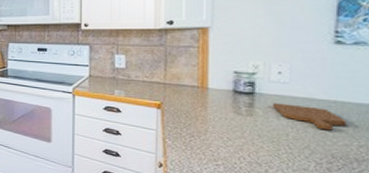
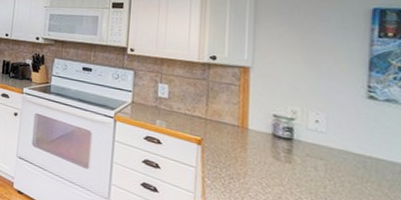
cutting board: present [272,103,347,131] -> none [310,152,382,188]

